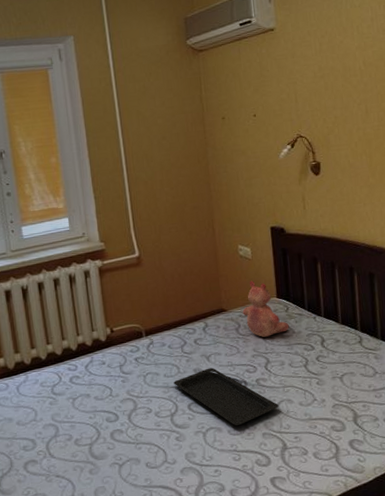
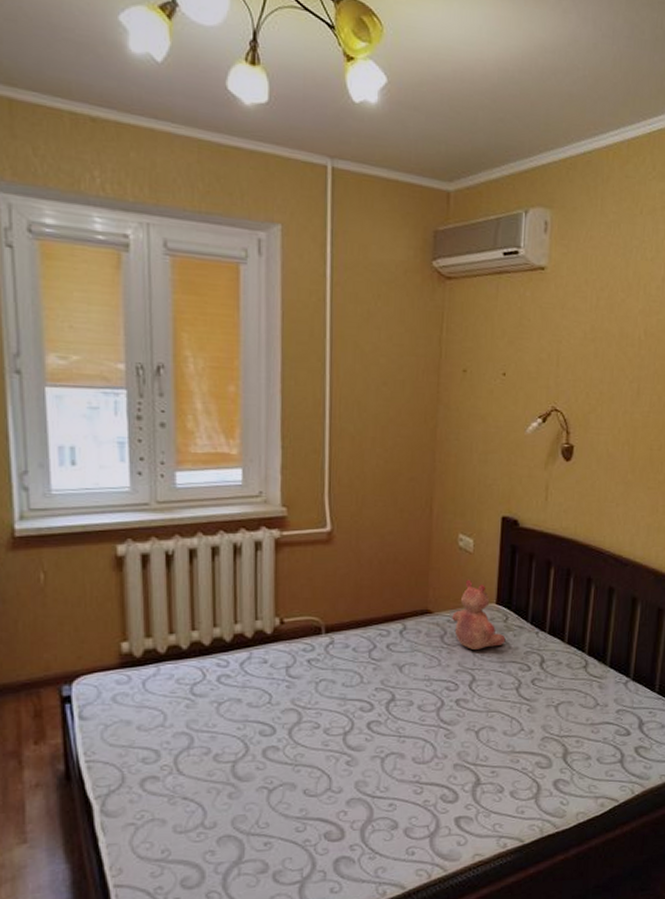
serving tray: present [173,367,279,426] -> none [353,680,478,753]

